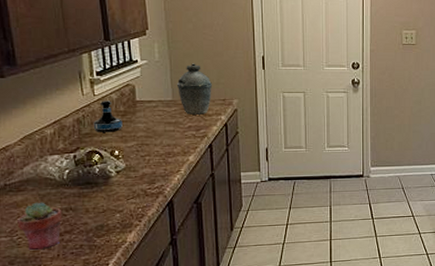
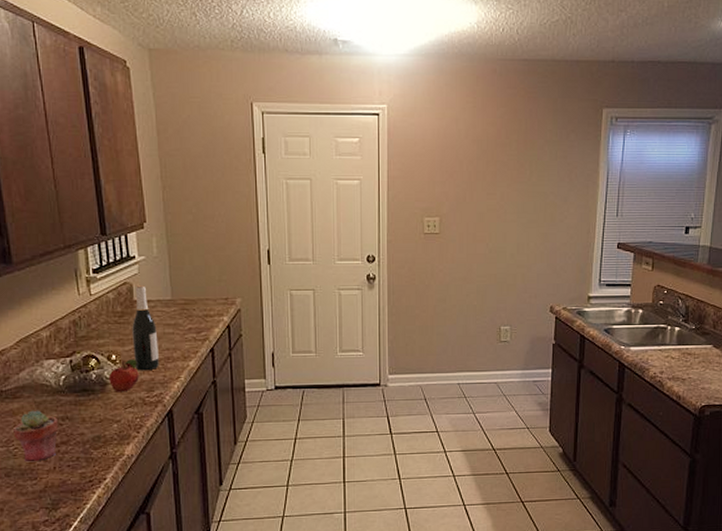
tequila bottle: present [93,101,123,132] -> none [89,300,120,335]
fruit: none [111,155,141,185] -> present [108,359,139,392]
wine bottle: none [134,87,160,165] -> present [132,285,159,371]
kettle: present [176,63,212,115] -> none [175,259,214,315]

